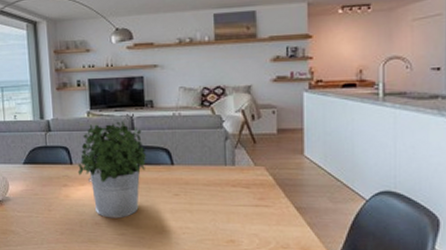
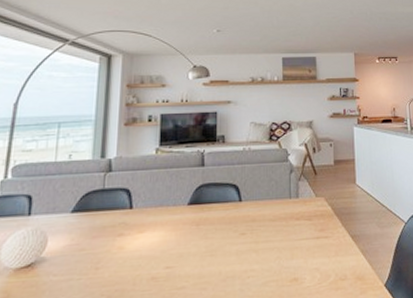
potted plant: present [77,121,147,219] -> none [137,157,216,270]

